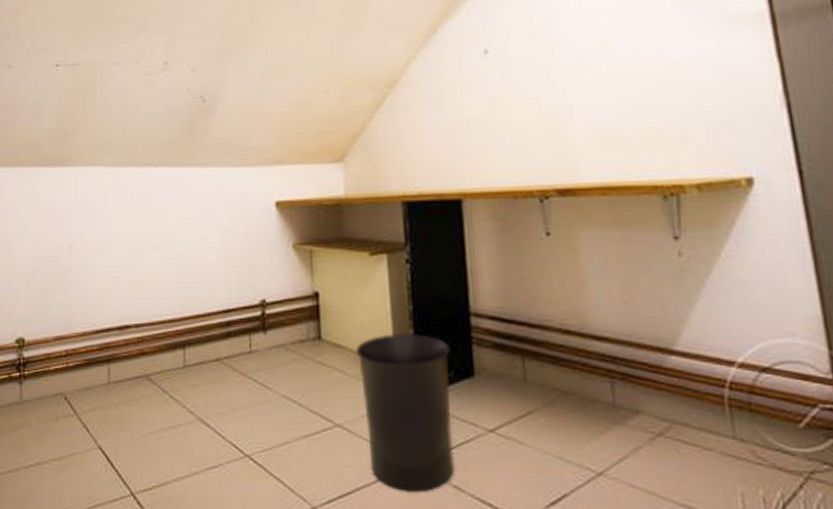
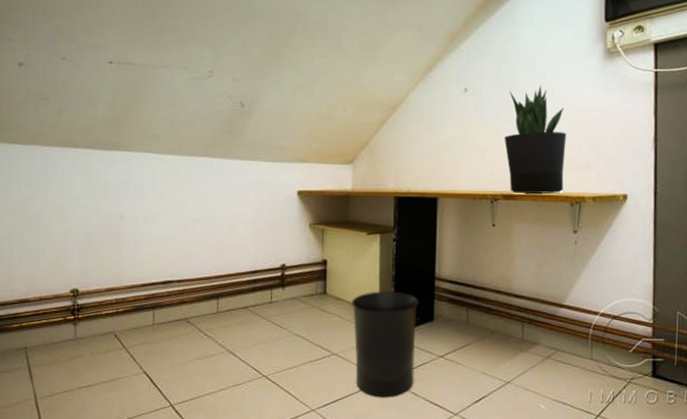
planter: none [548,35,648,186] -> present [505,86,566,194]

